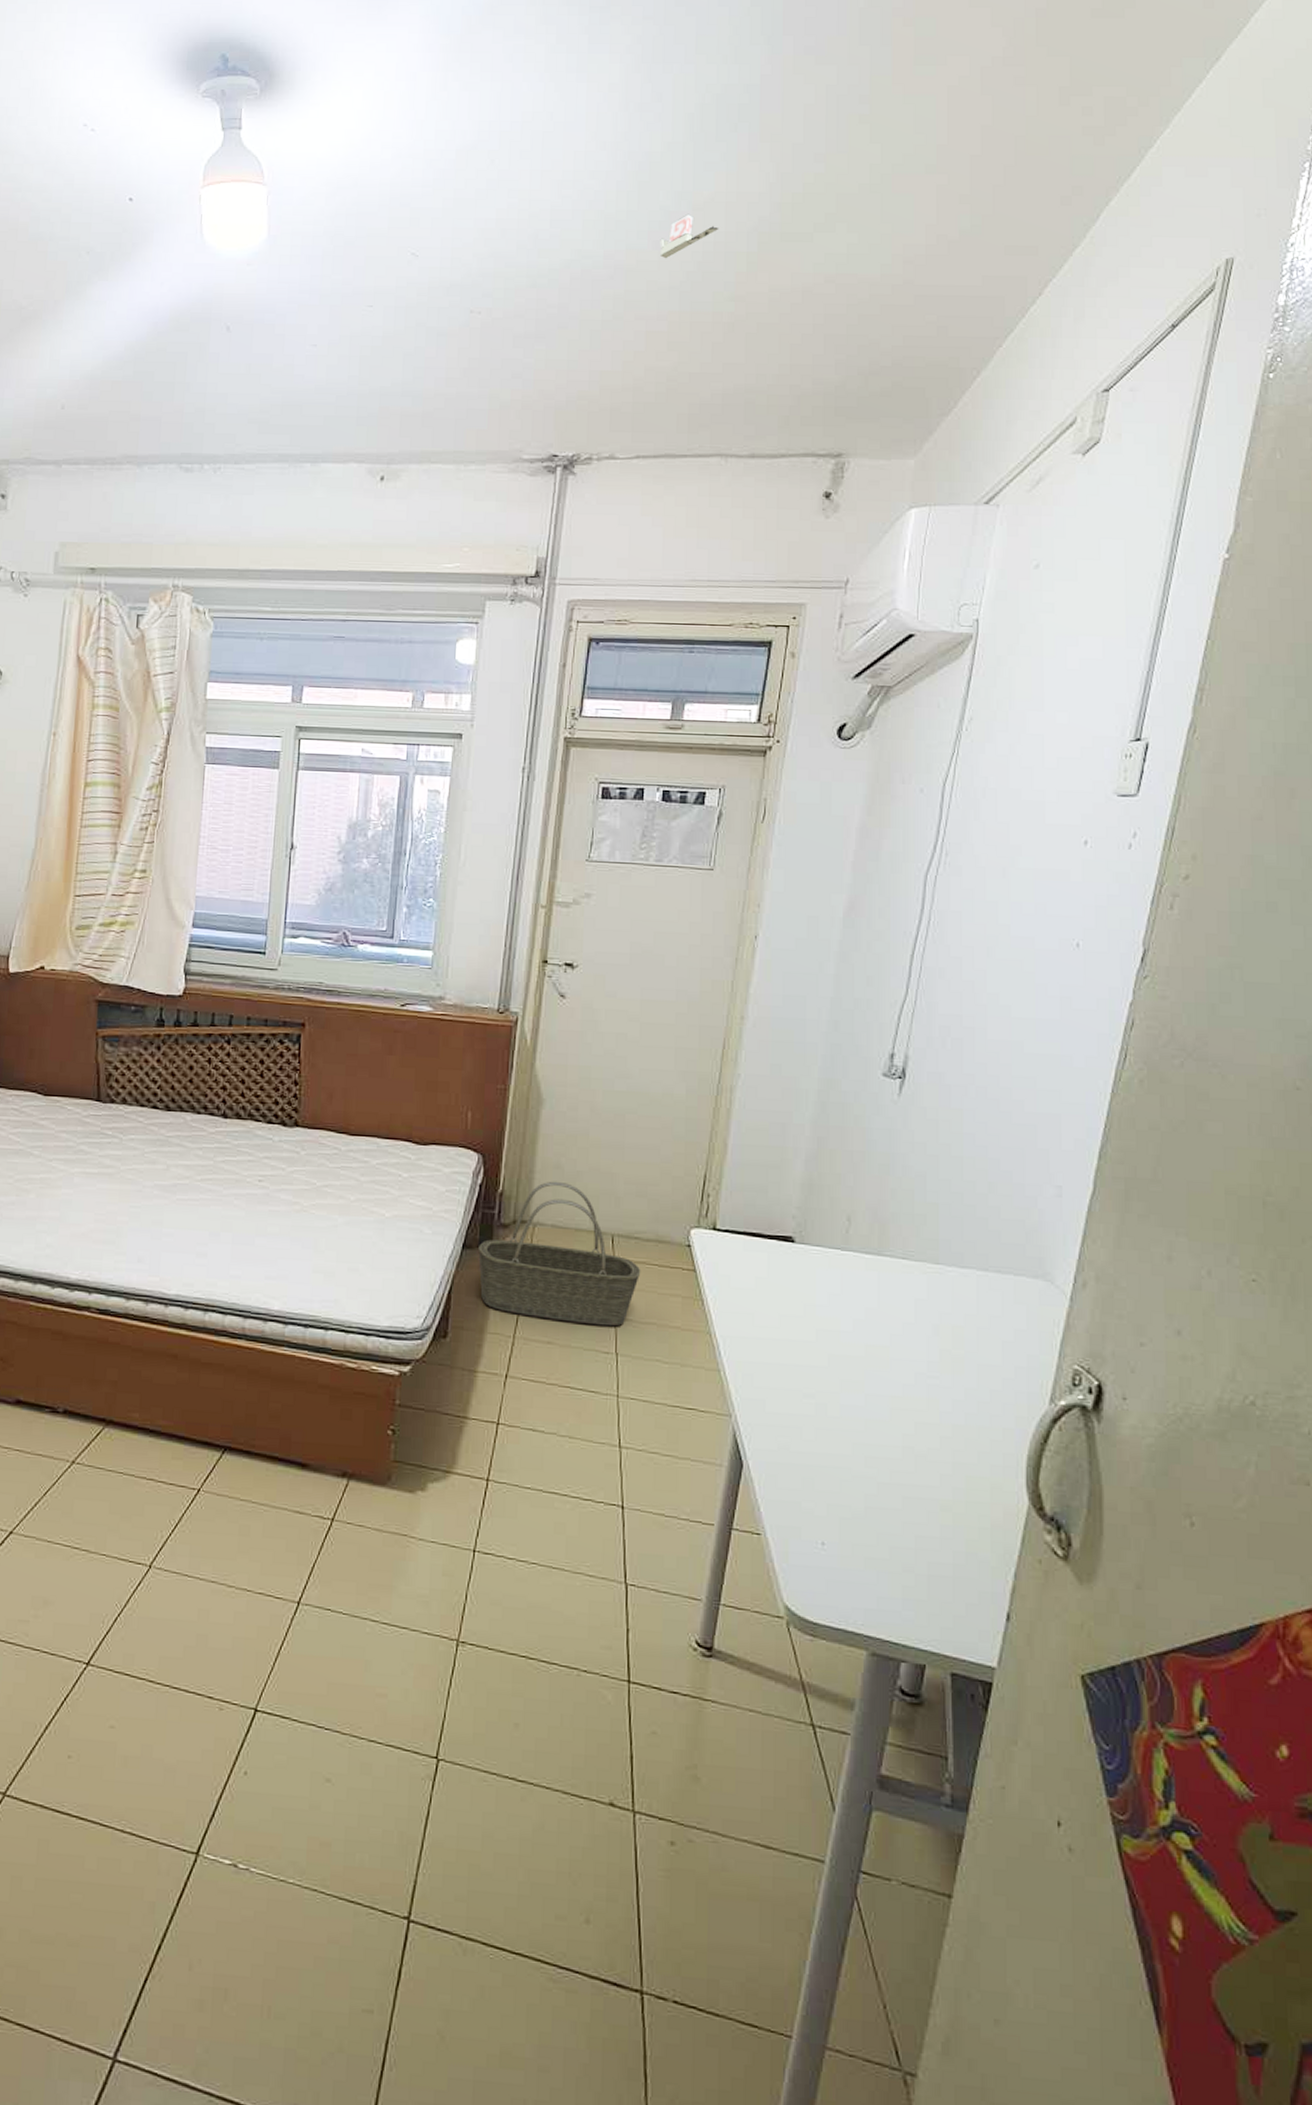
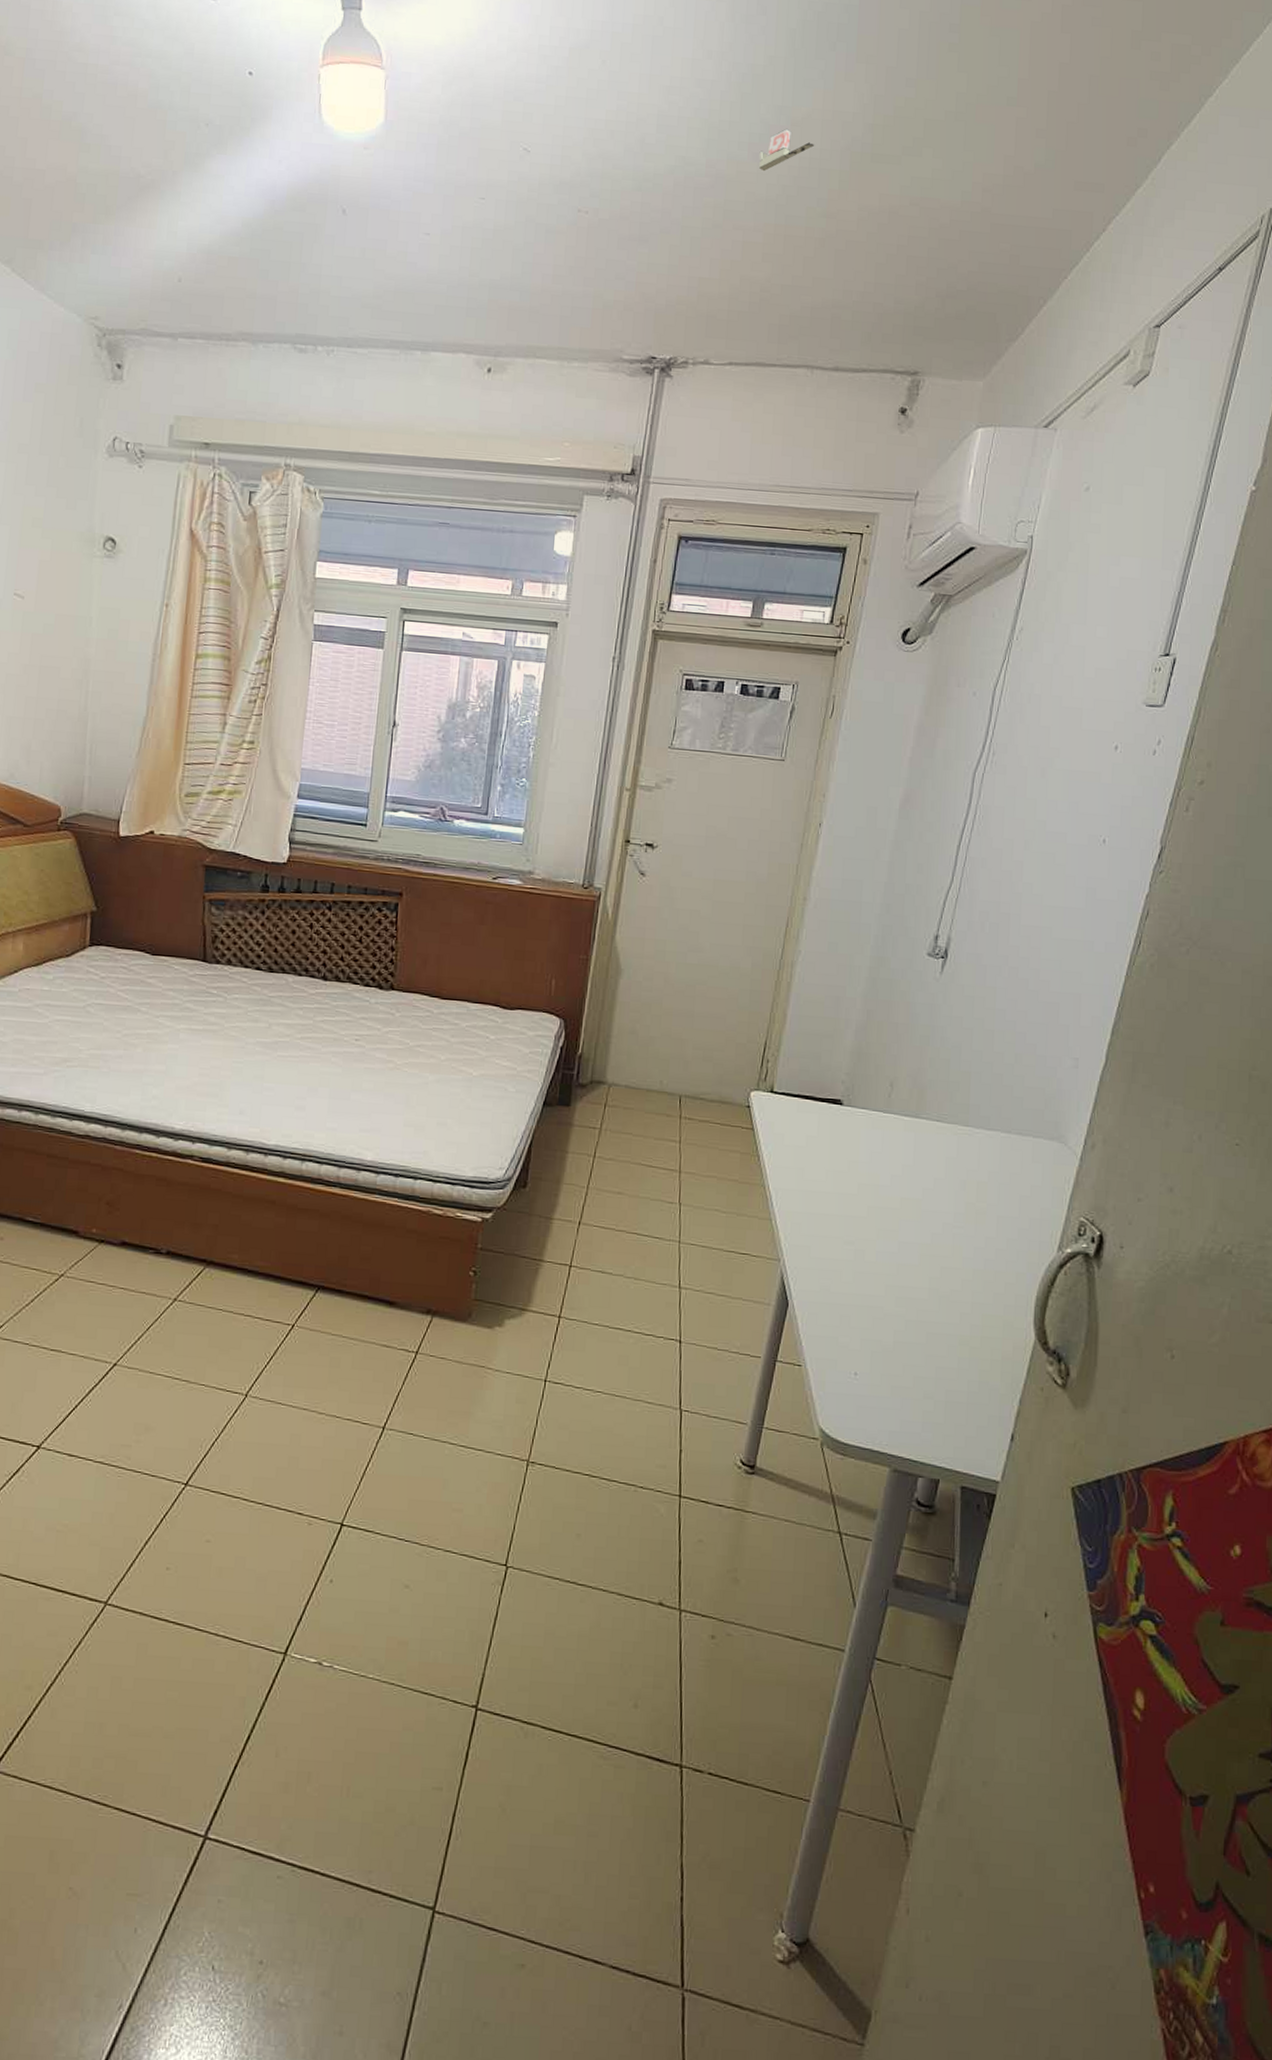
basket: present [478,1181,641,1327] -> none [557,1045,705,1179]

